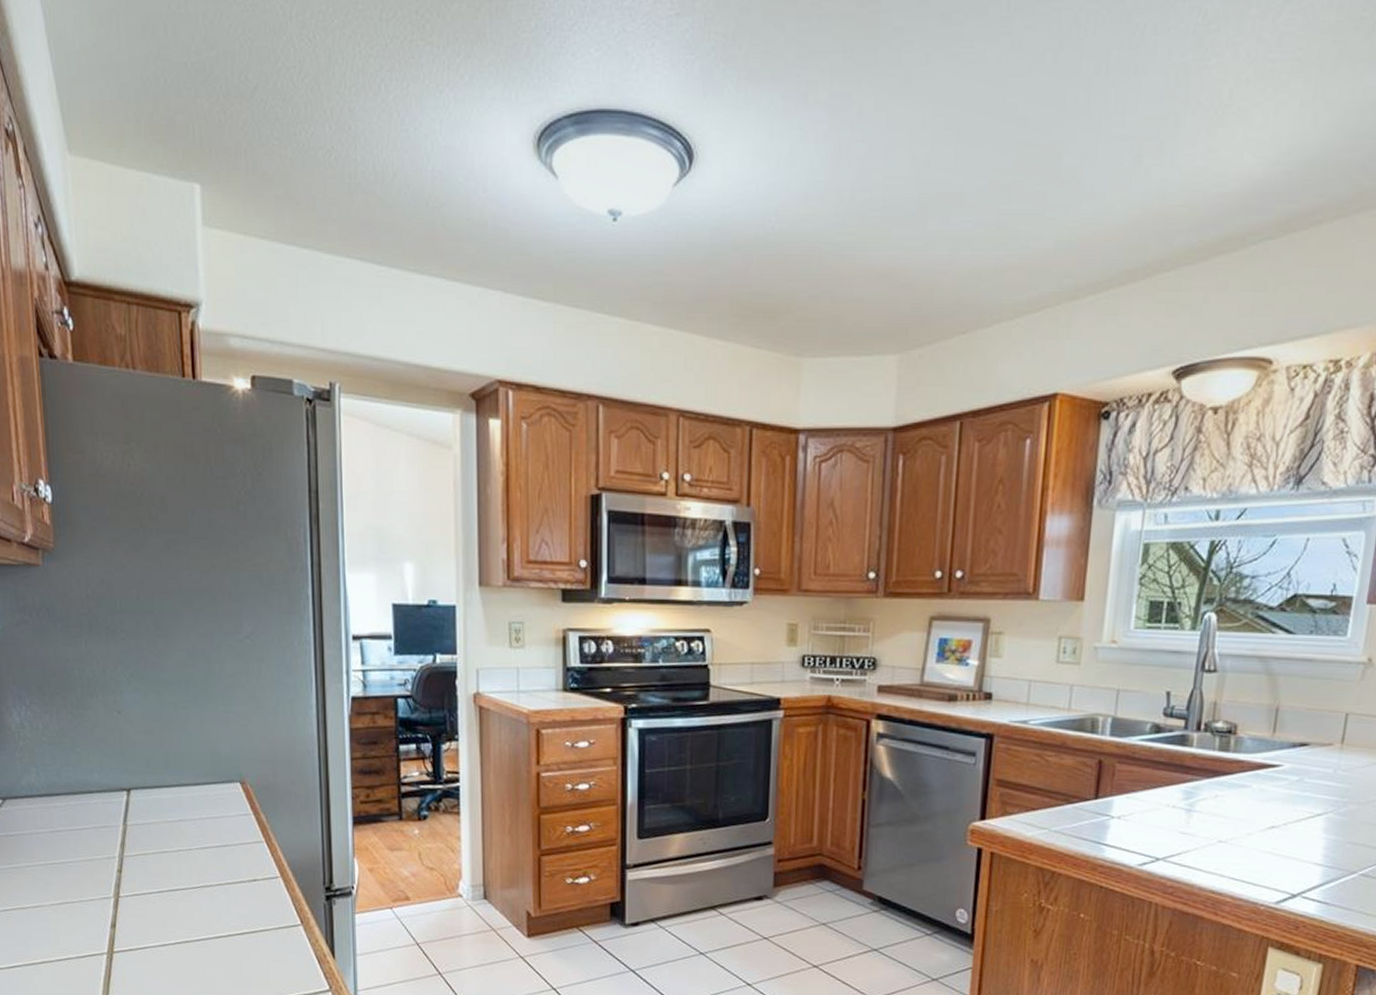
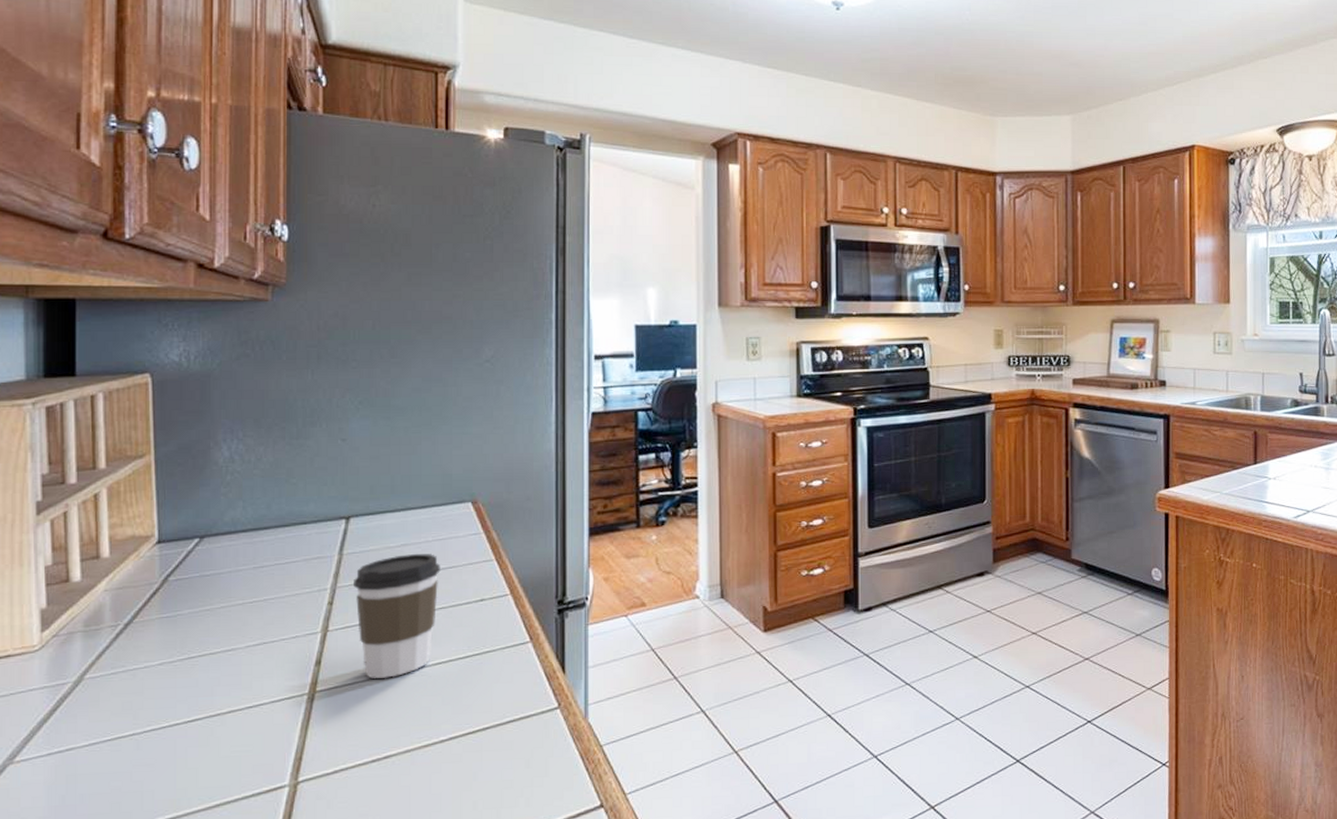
coffee cup: none [138,829,215,946] -> present [354,553,441,679]

